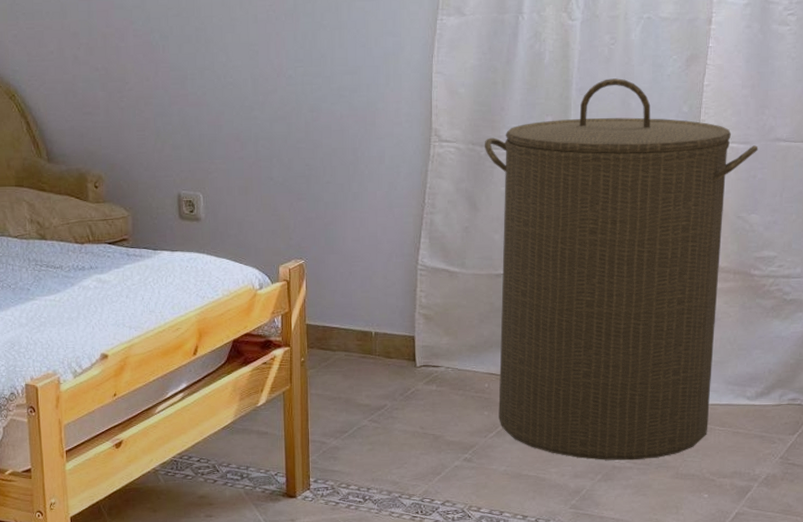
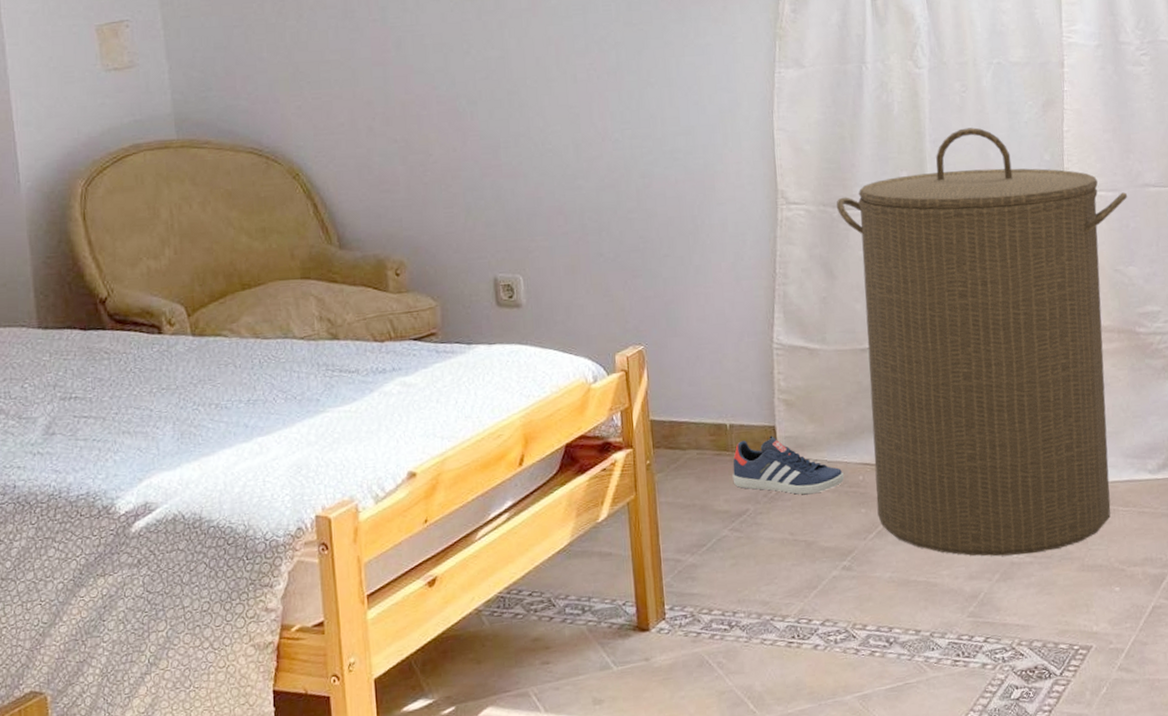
sneaker: none [374,344,471,396] -> present [732,435,844,495]

